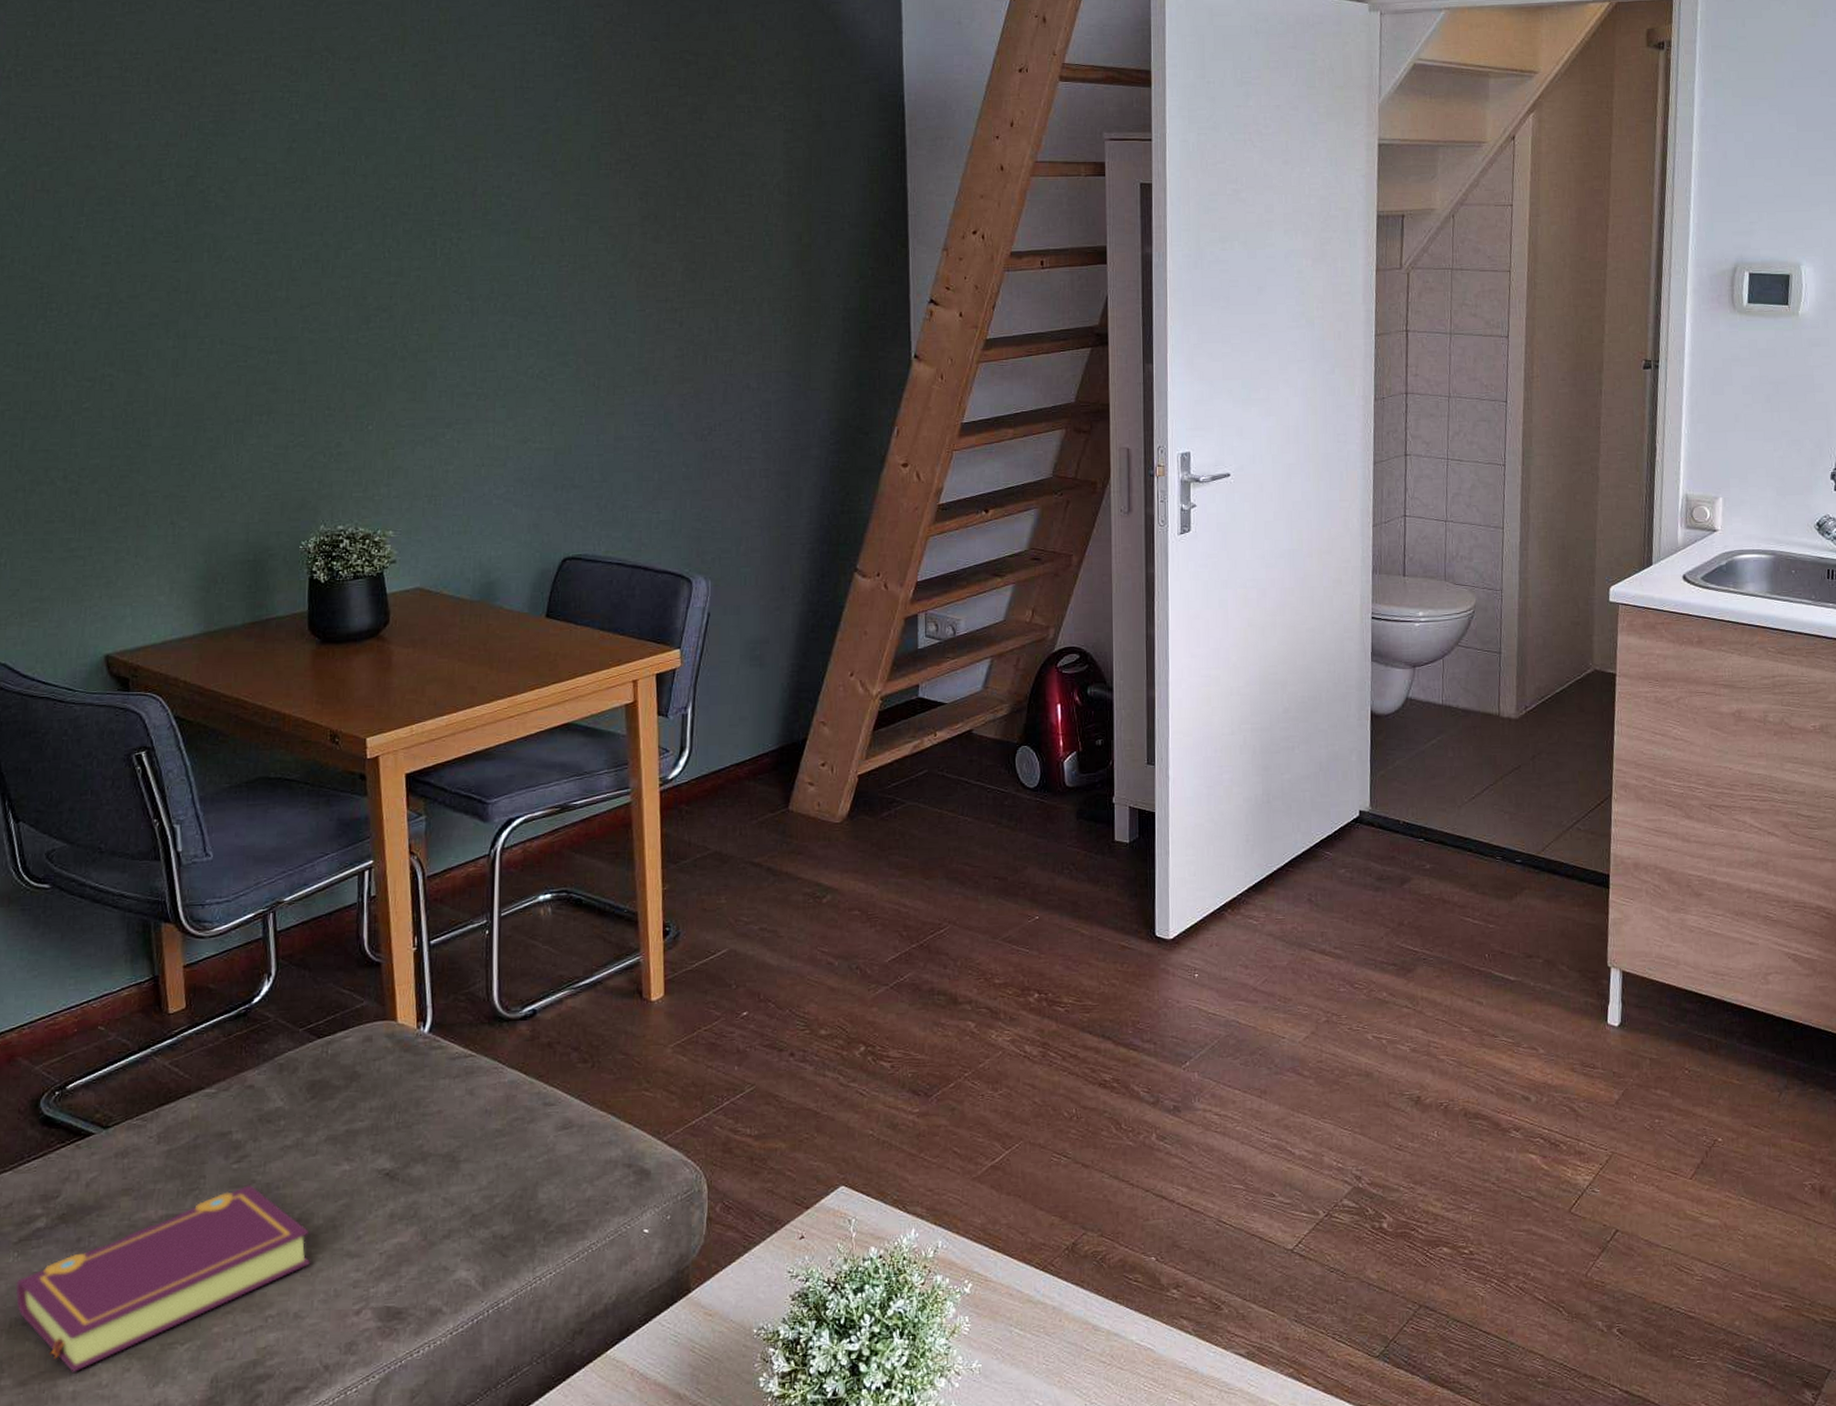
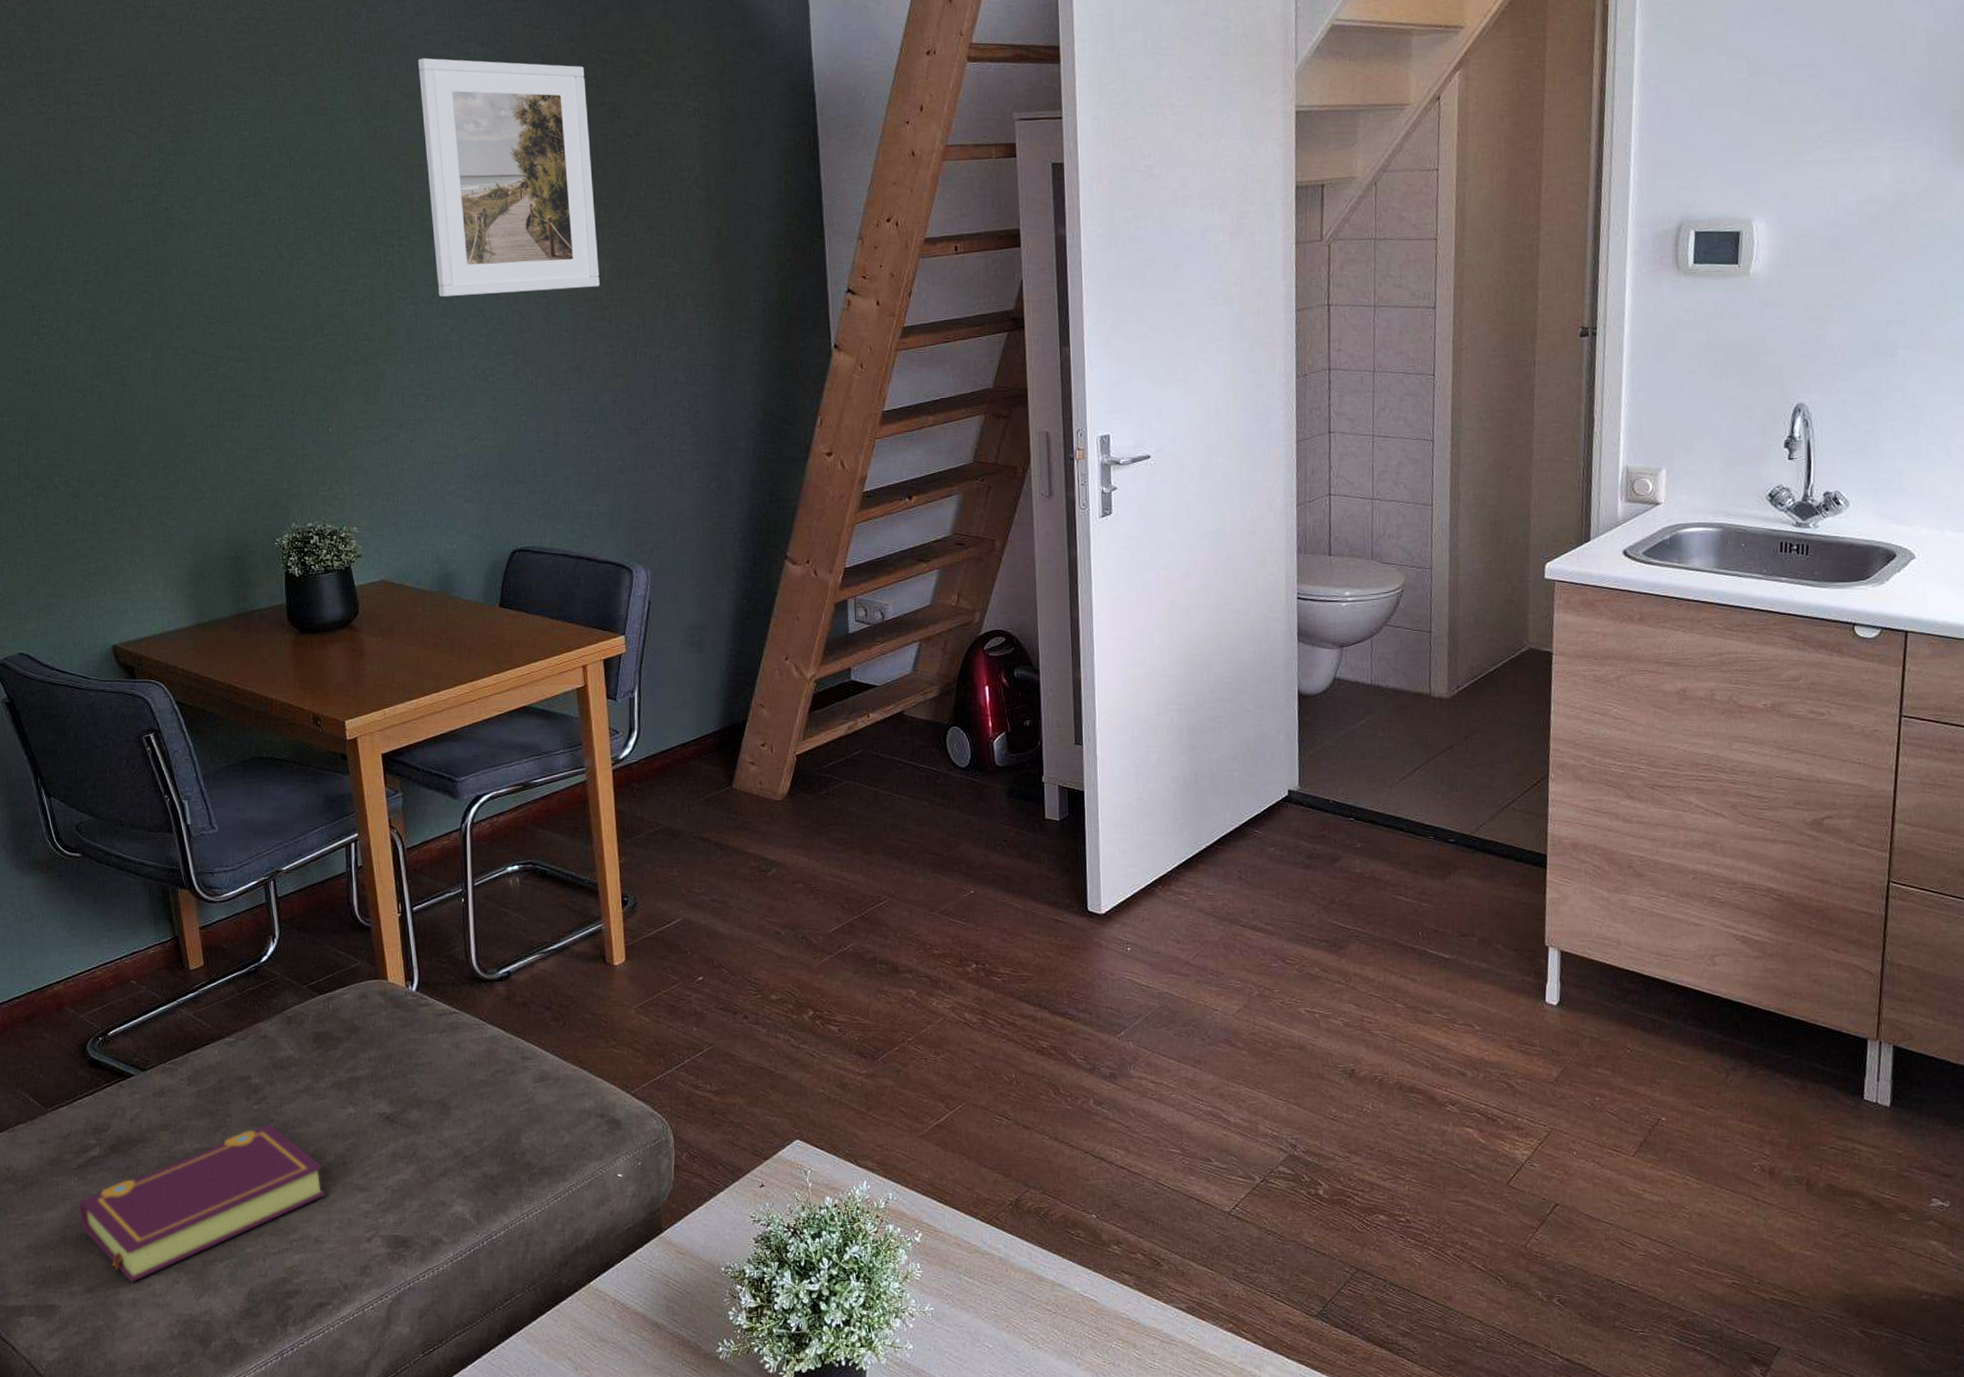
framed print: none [489,49,672,294] -> present [417,58,600,297]

